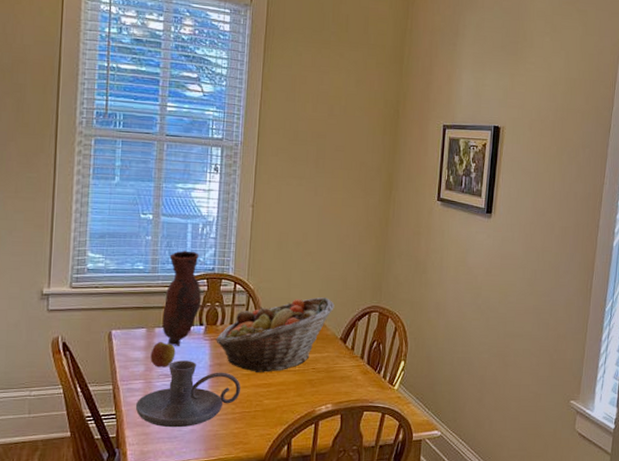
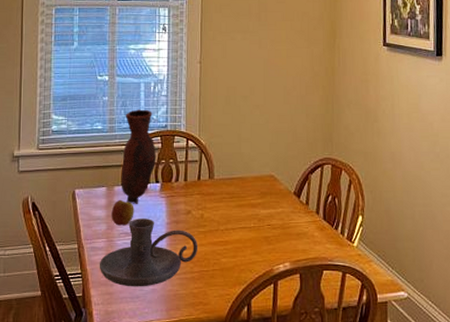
fruit basket: present [216,297,335,372] -> none [172,151,286,230]

